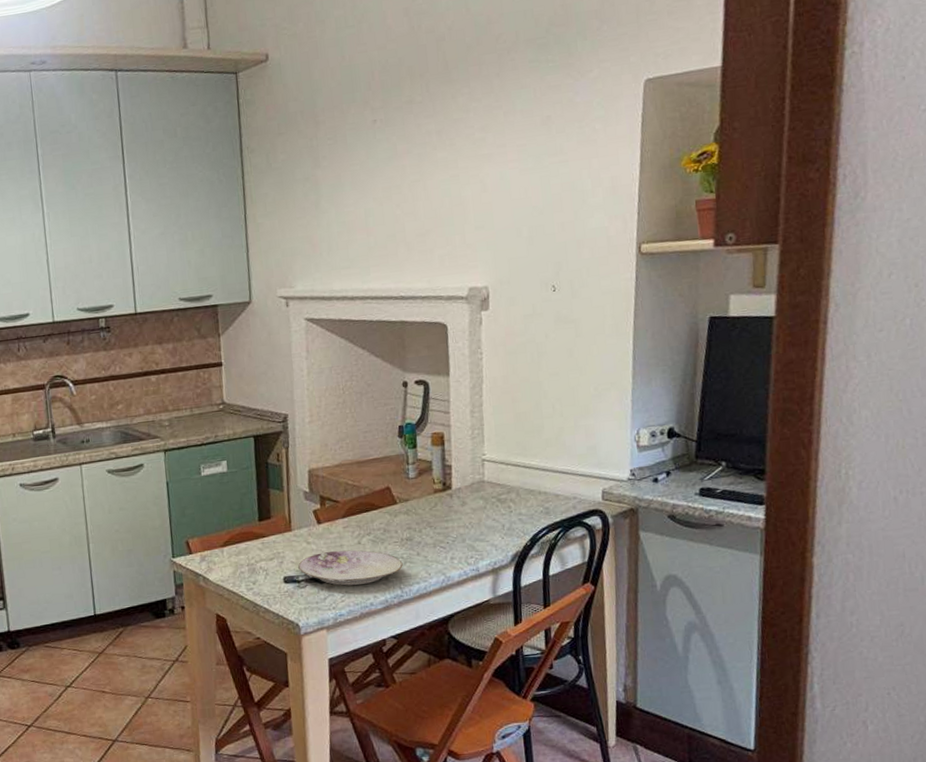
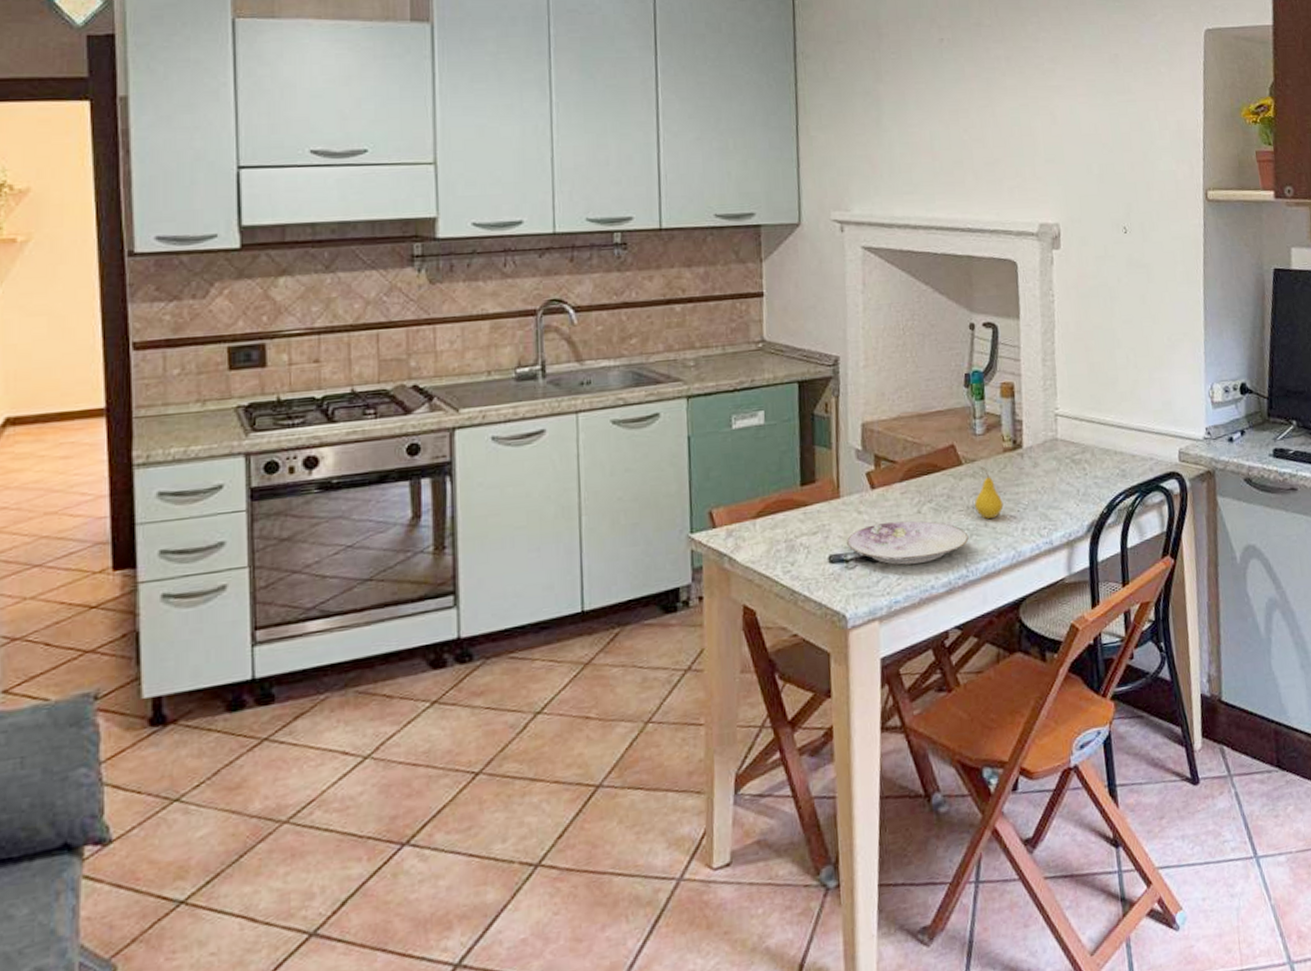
fruit: none [408,505,434,550] -> present [975,466,1004,519]

